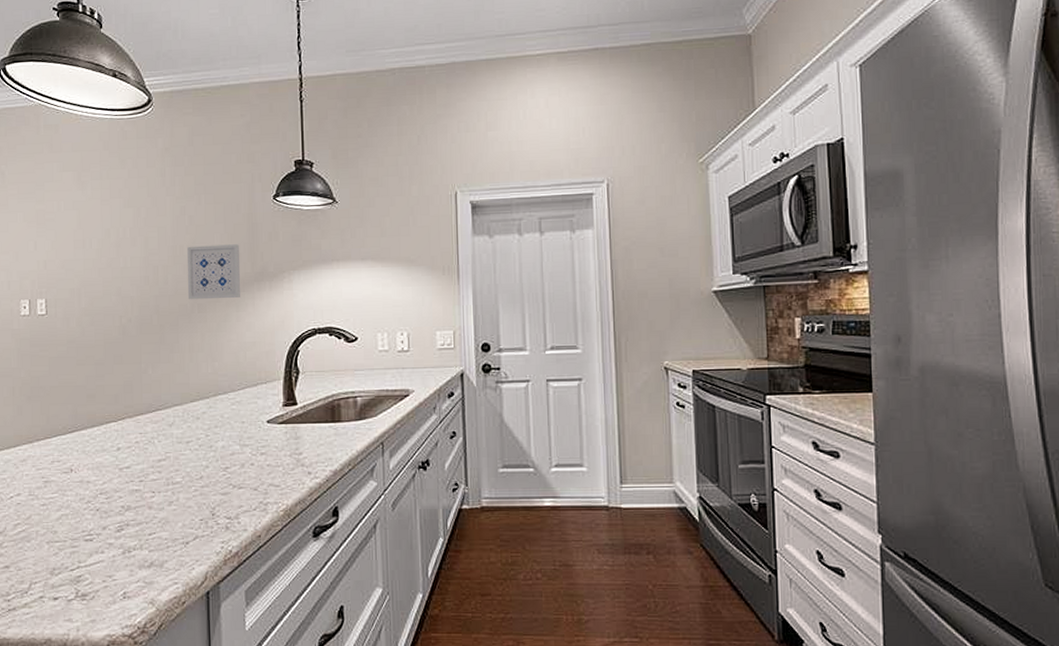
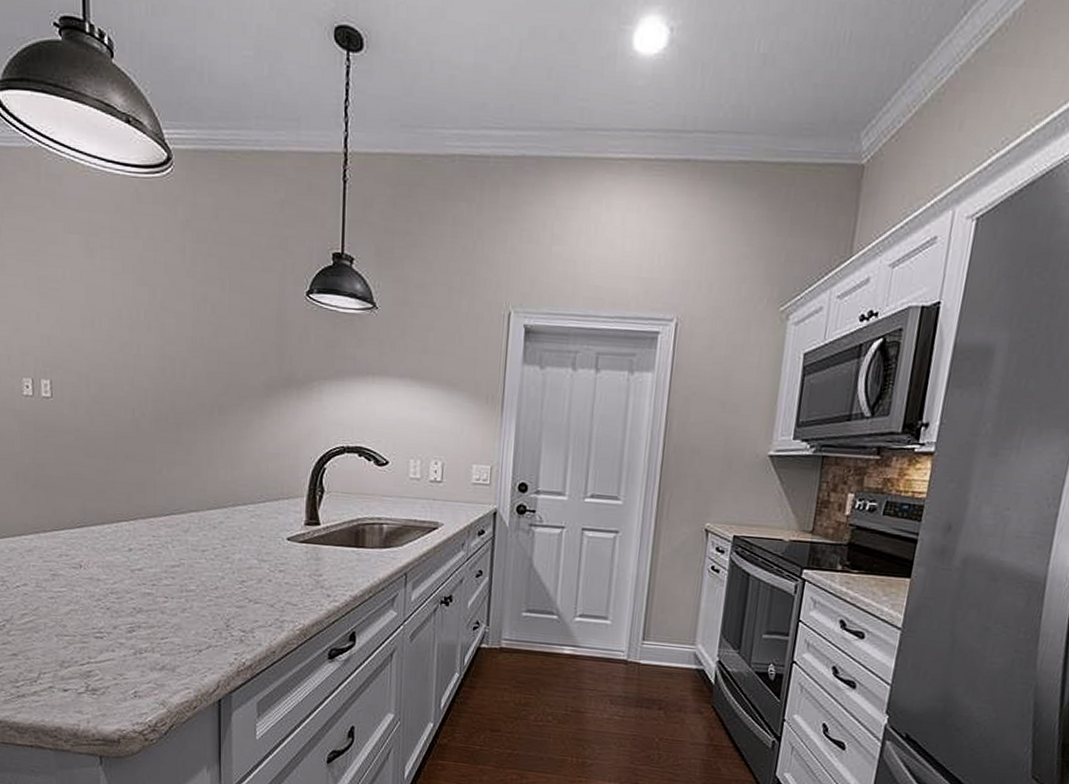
wall art: present [187,244,241,300] -> none [207,338,267,403]

